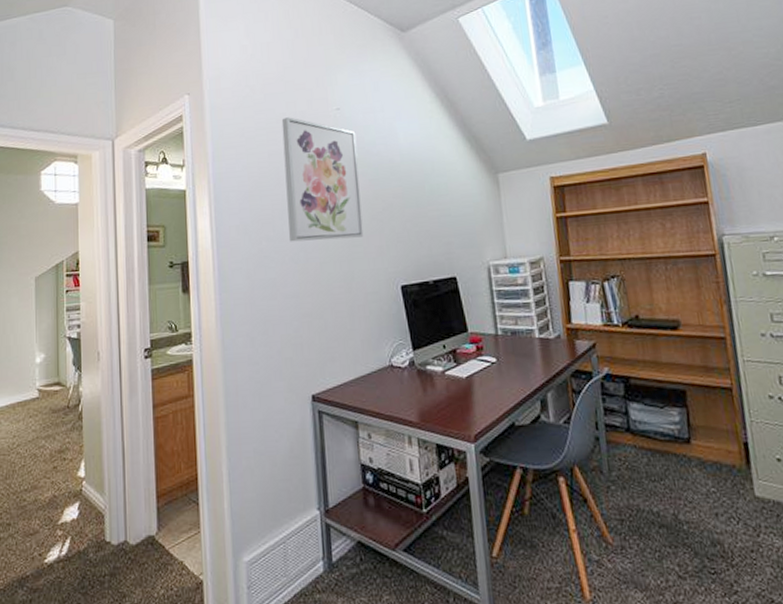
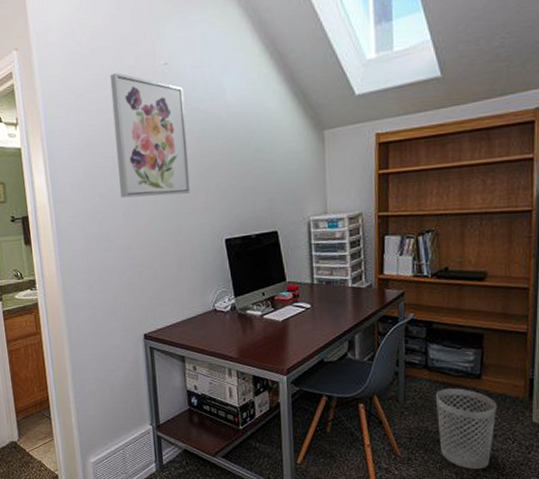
wastebasket: none [642,455,716,560] -> present [435,388,497,470]

